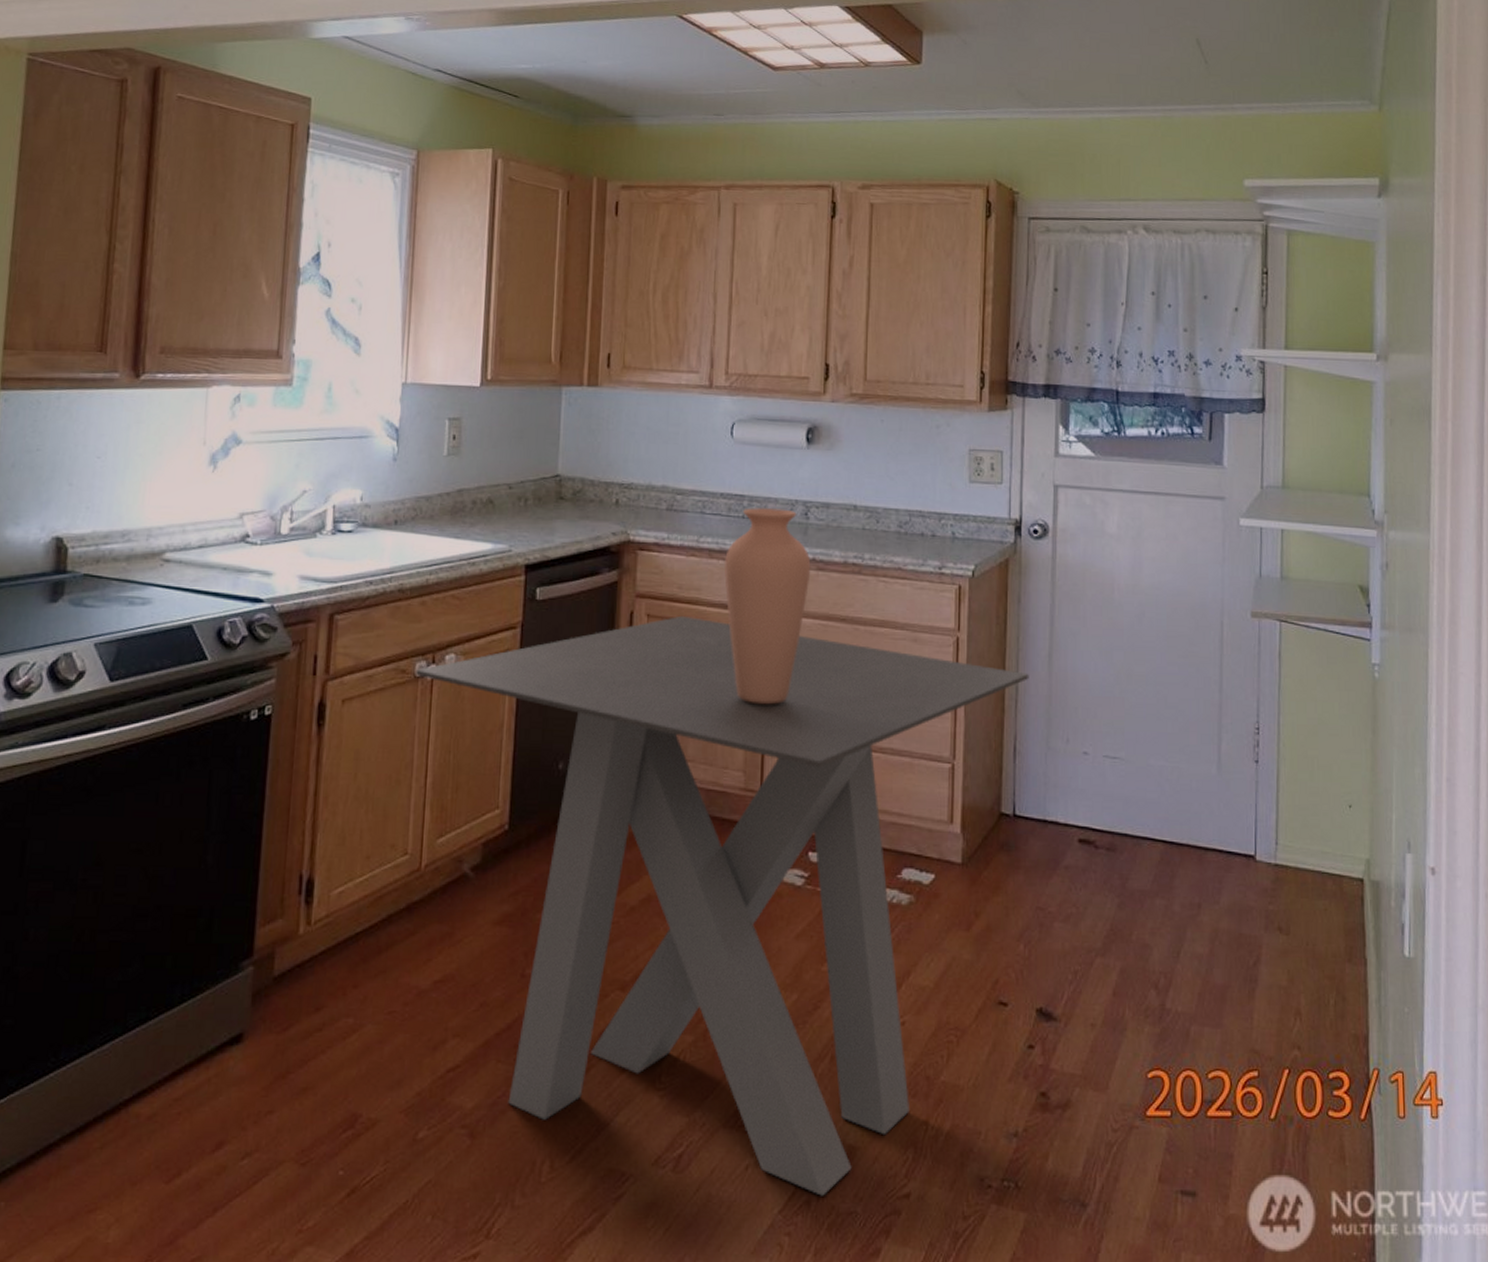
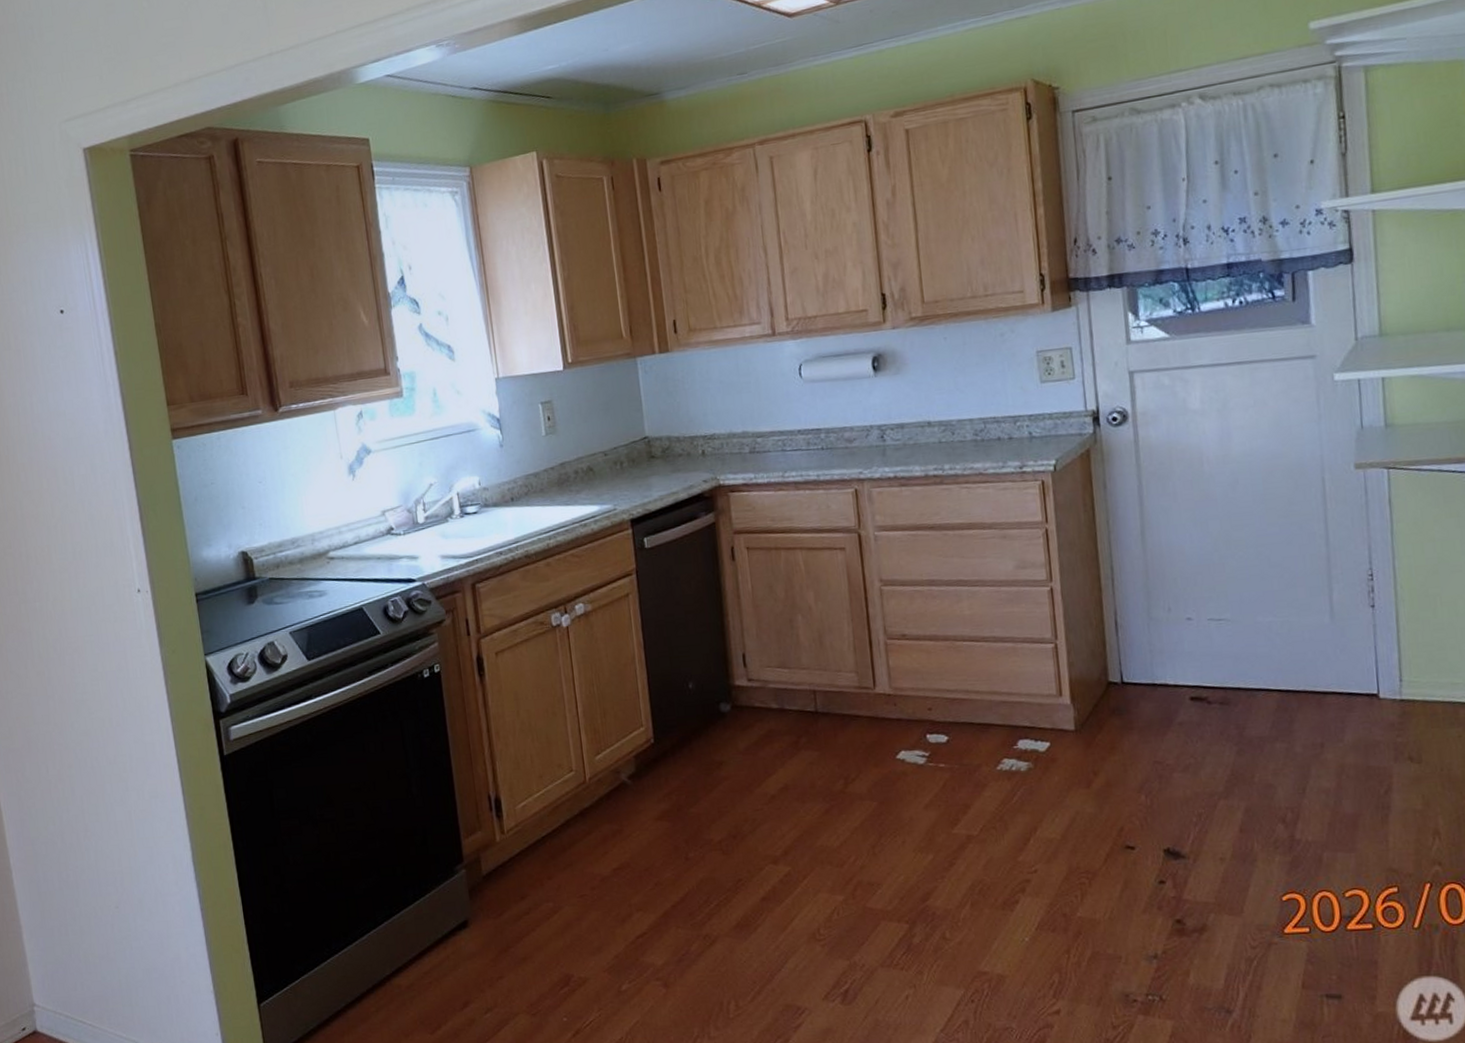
dining table: present [415,615,1029,1196] -> none [551,544,1123,1016]
vase: present [724,508,811,705] -> none [810,435,895,613]

